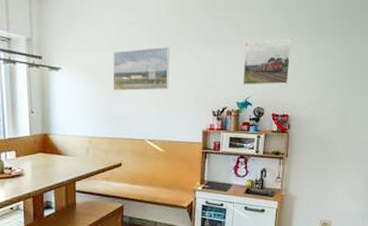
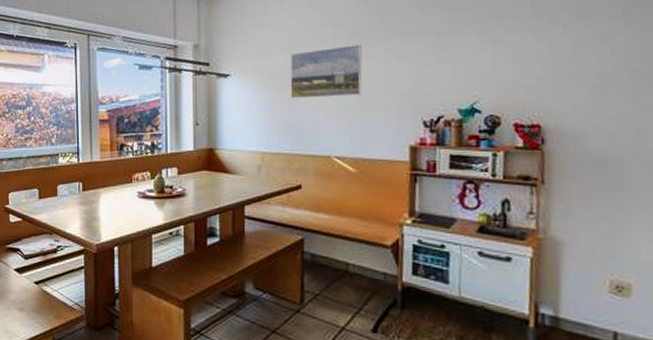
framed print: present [242,38,292,86] -> none [464,23,539,88]

